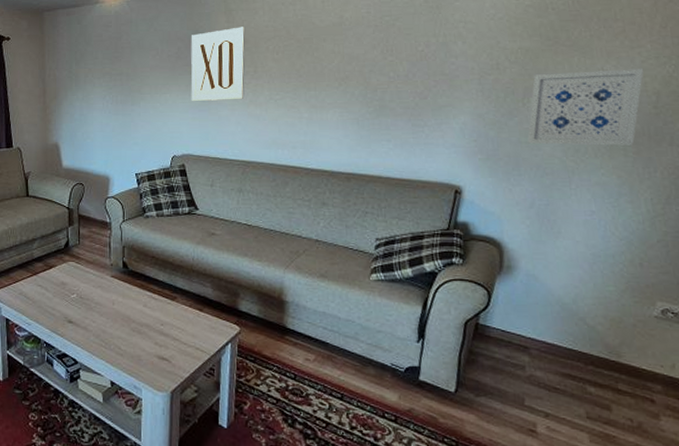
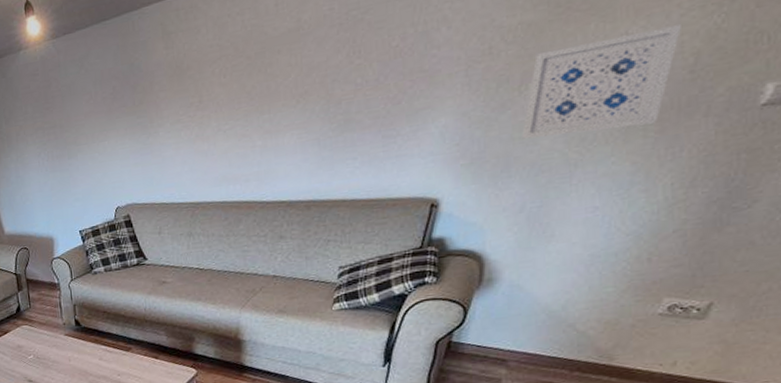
wall art: present [191,27,246,101] -> none [126,51,190,145]

